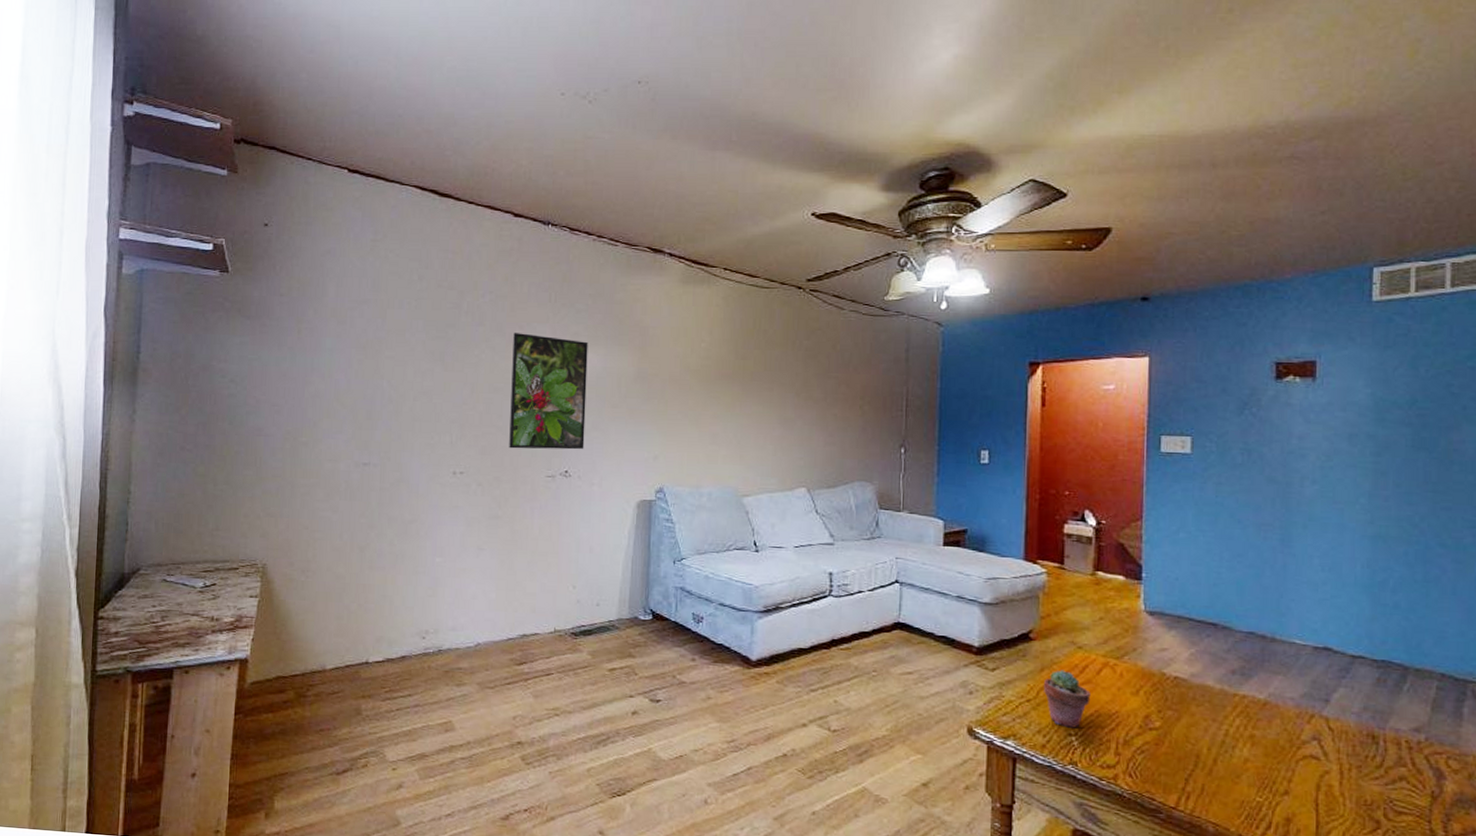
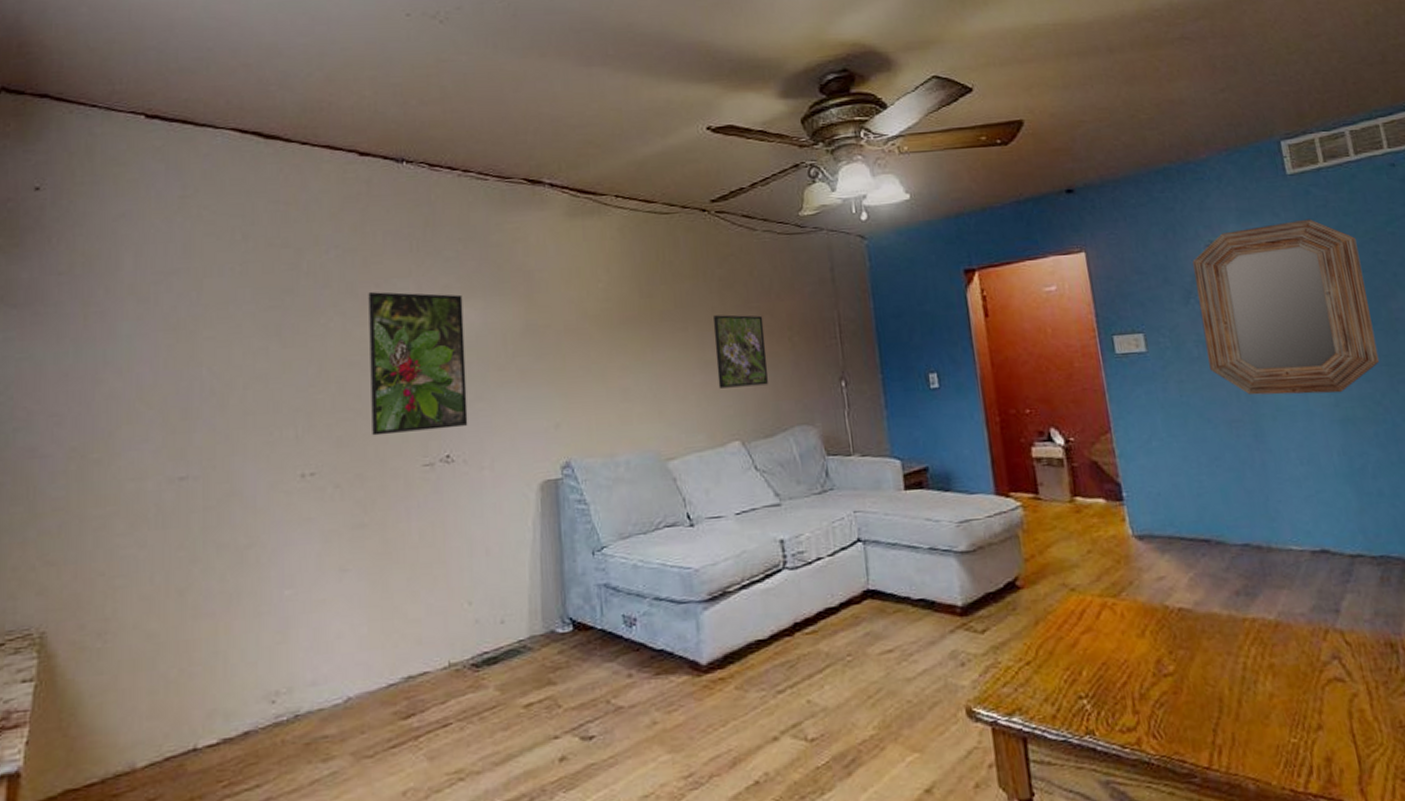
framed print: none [793,380,840,444] -> present [713,314,769,389]
potted succulent: present [1043,670,1091,728] -> none [1040,619,1095,690]
home mirror: none [1251,346,1431,512] -> present [1192,218,1380,396]

